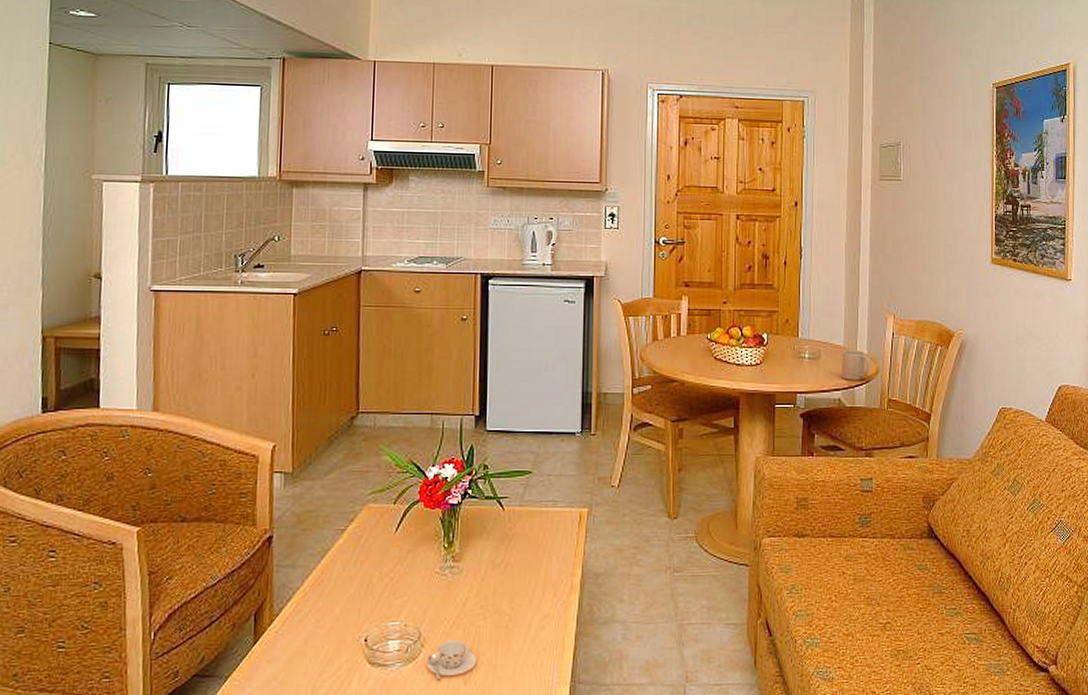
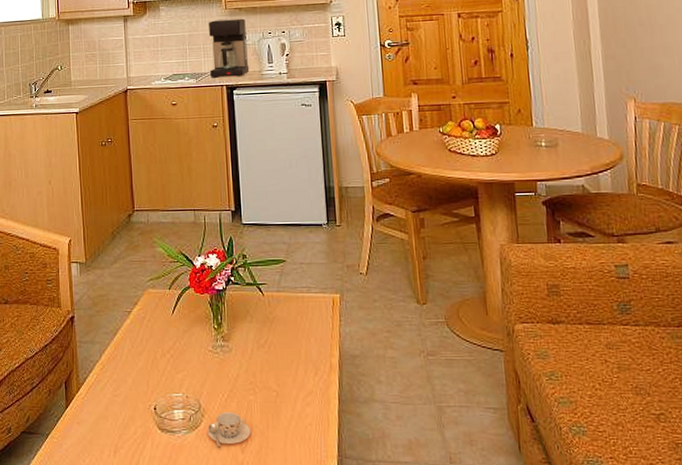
coffee maker: none [463,198,510,265] -> present [209,18,250,78]
mug: present [840,350,871,380] -> none [580,136,614,167]

